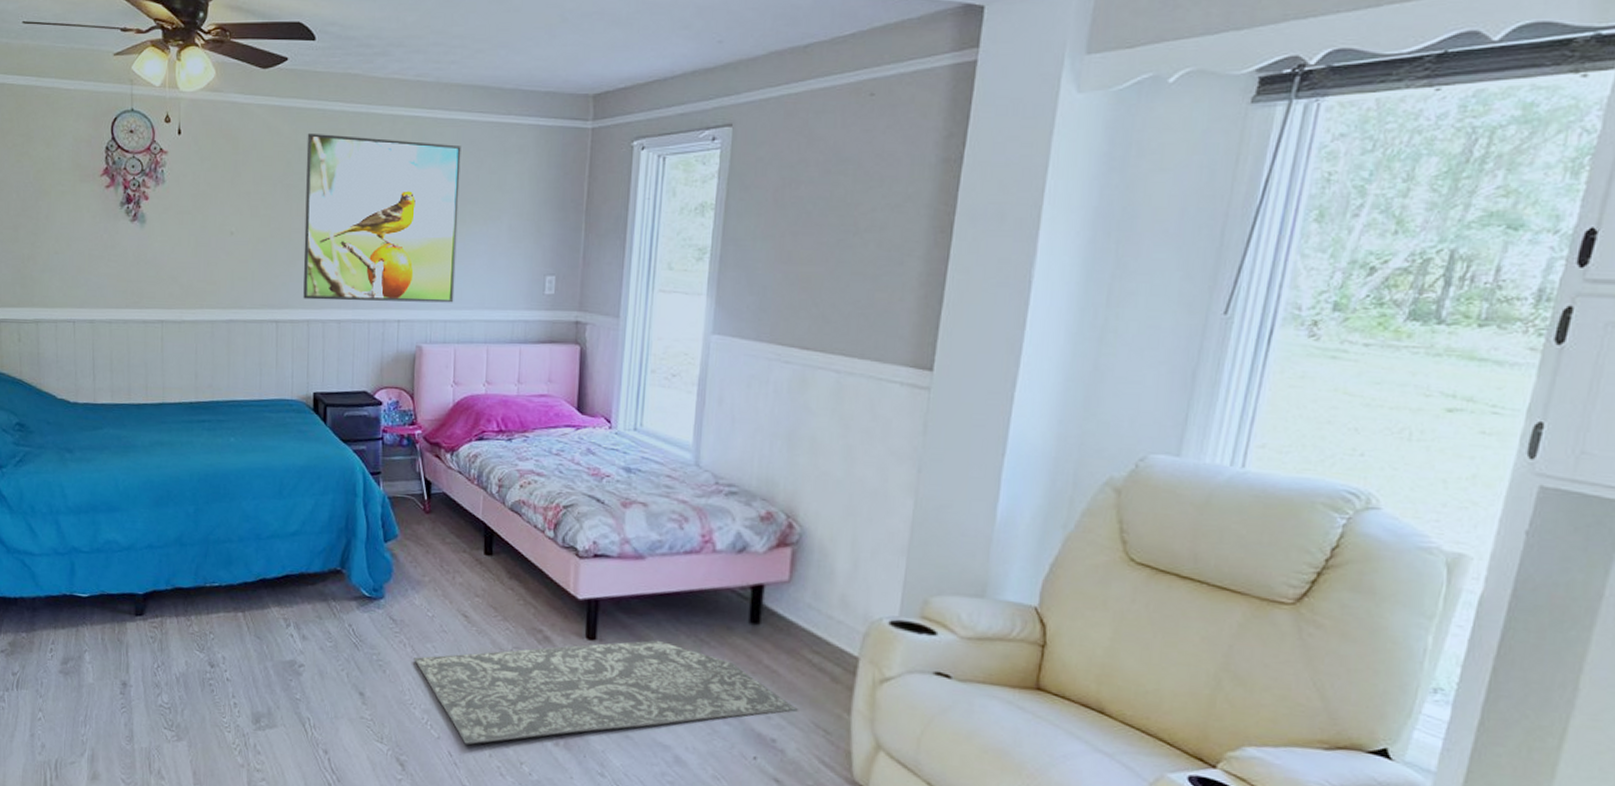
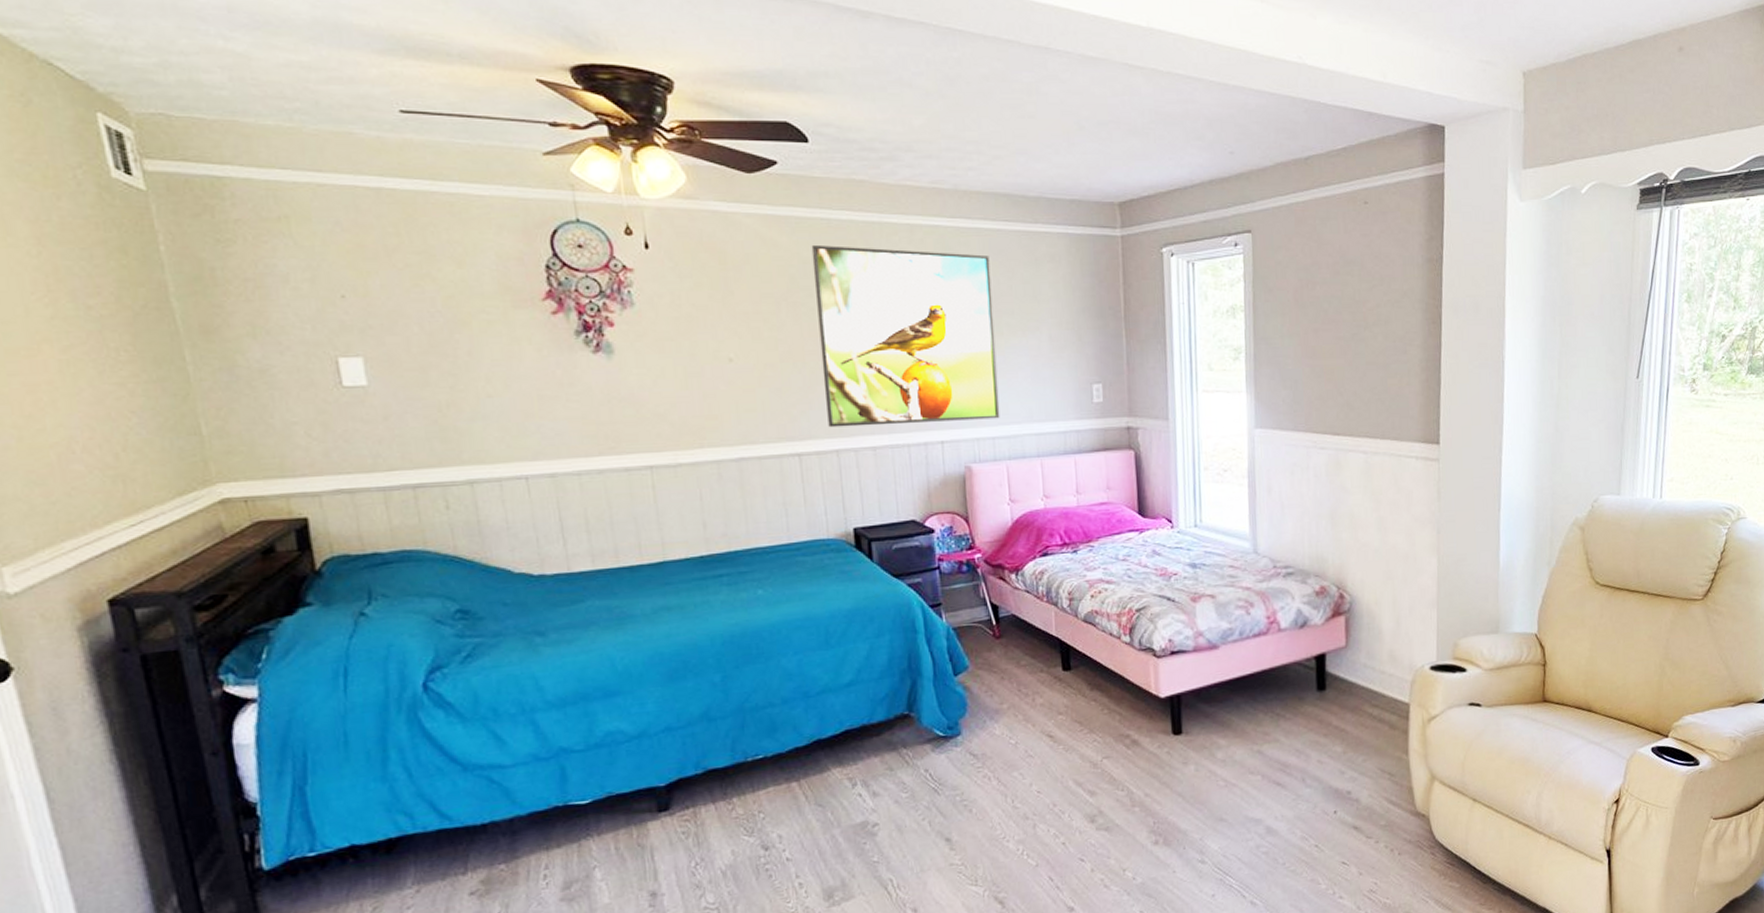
rug: present [414,640,798,745] -> none [1001,722,1366,866]

